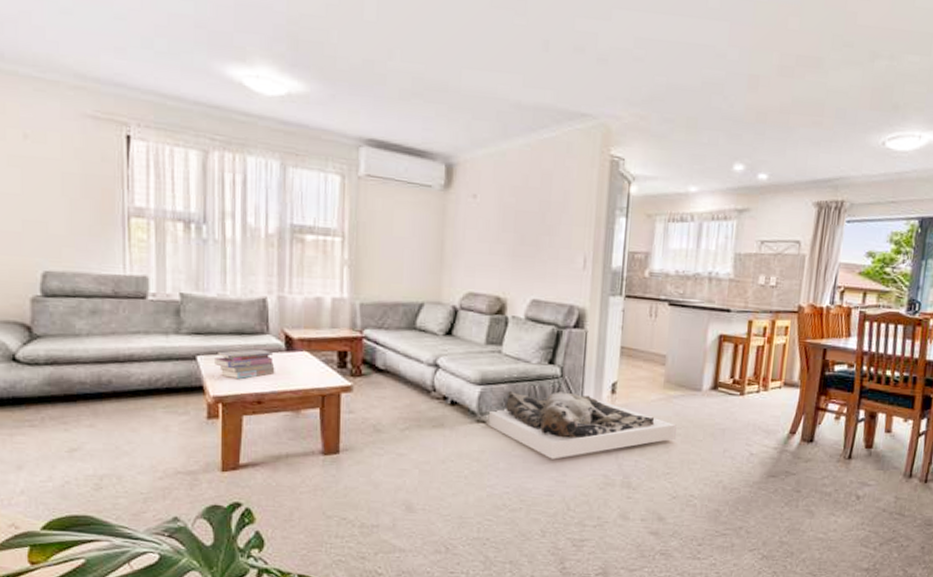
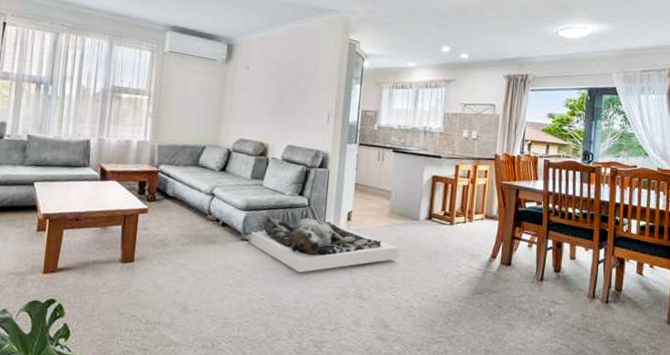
books: present [215,349,275,380] -> none [47,178,91,202]

